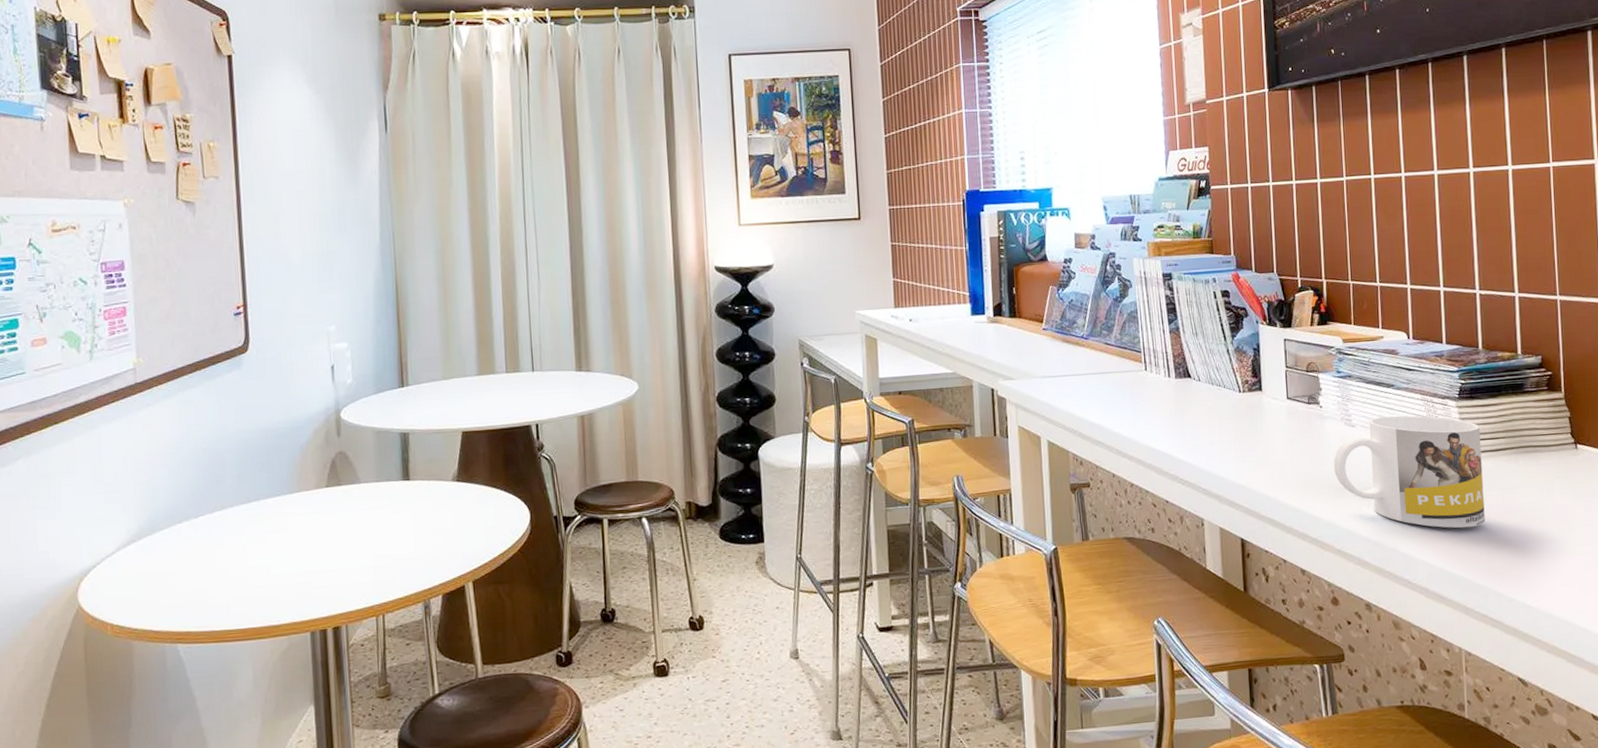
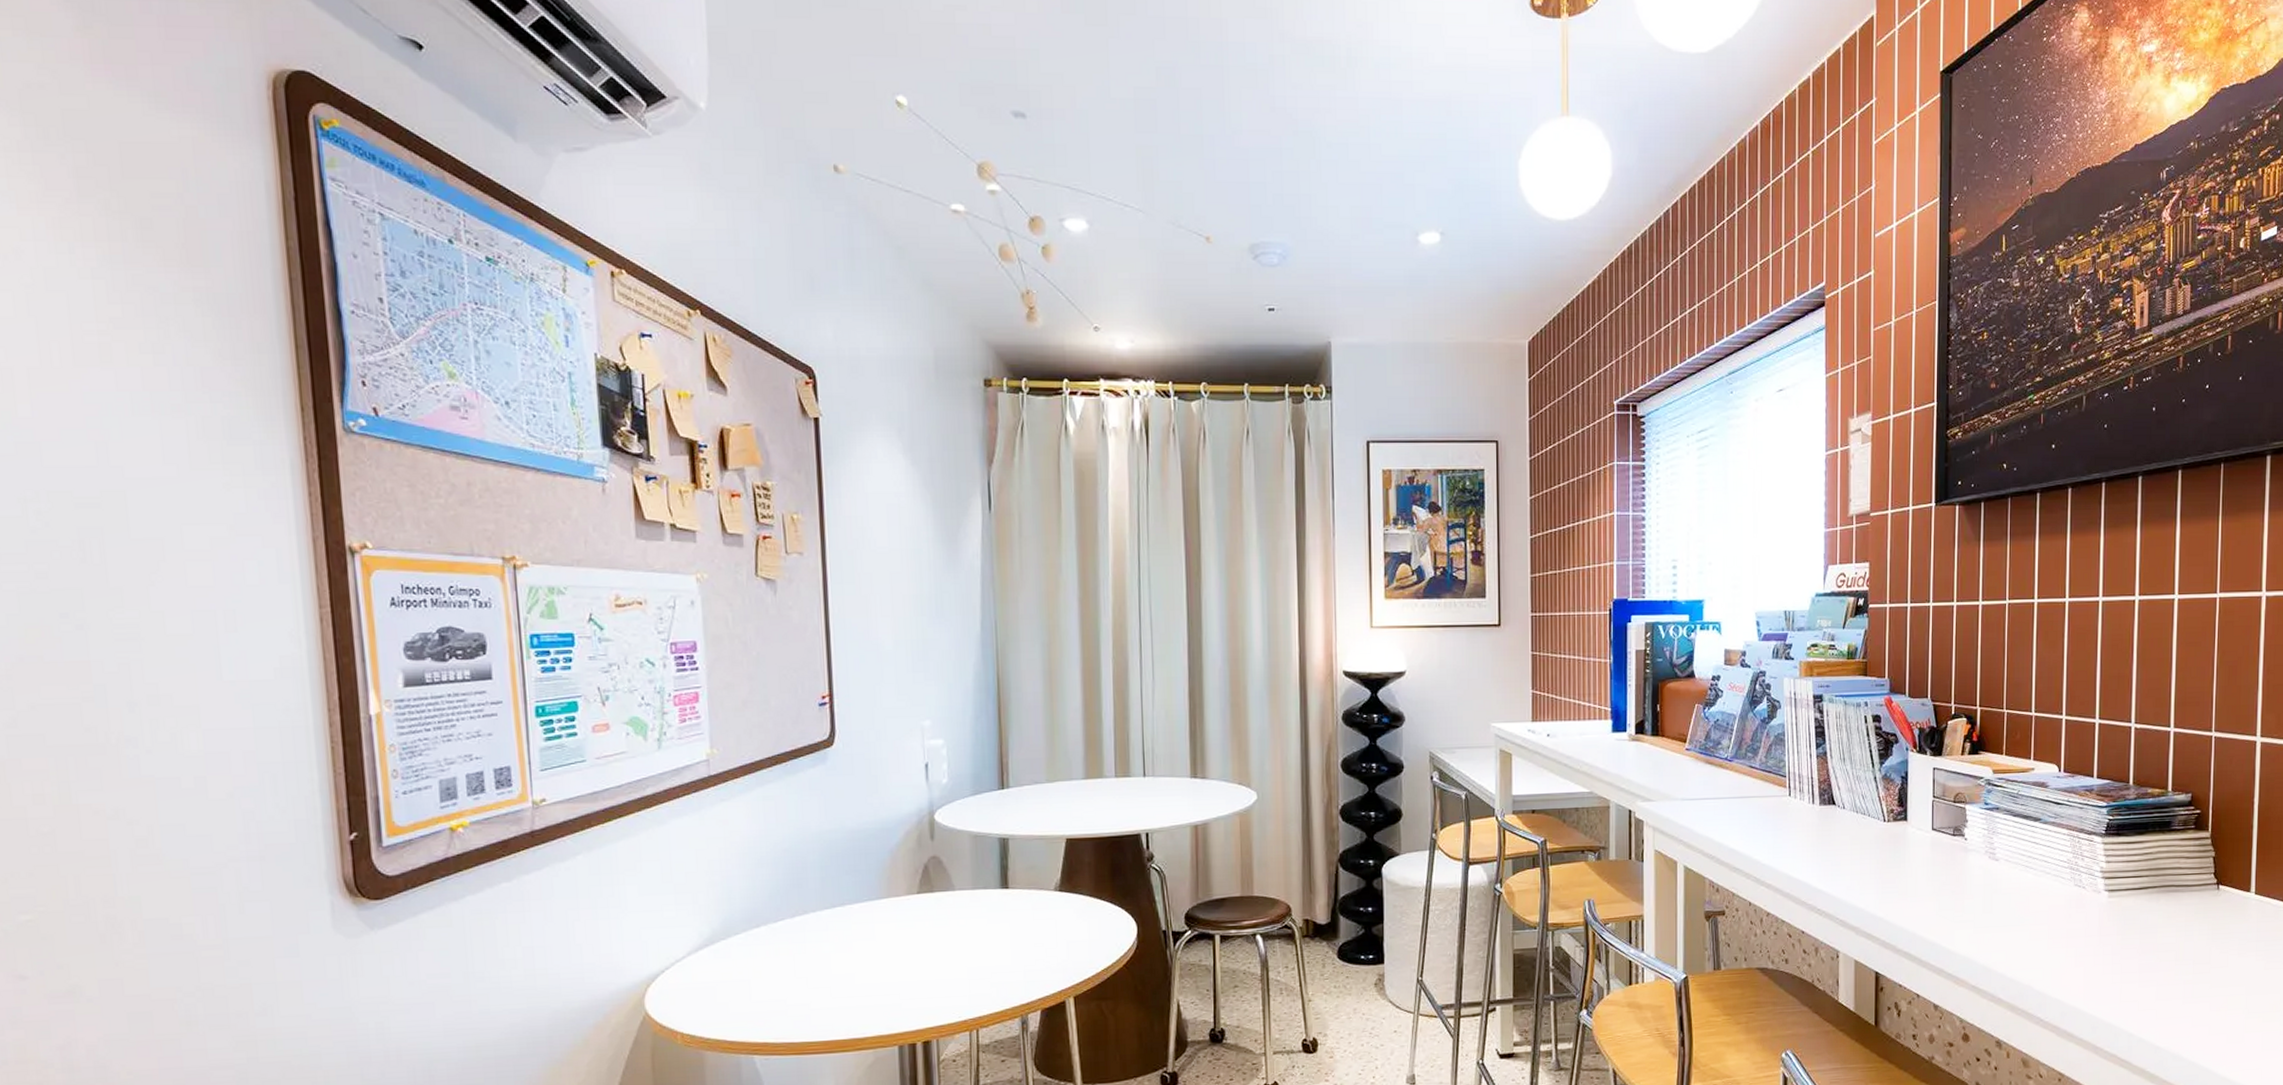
mug: present [1333,415,1485,529] -> none [1974,850,2124,967]

